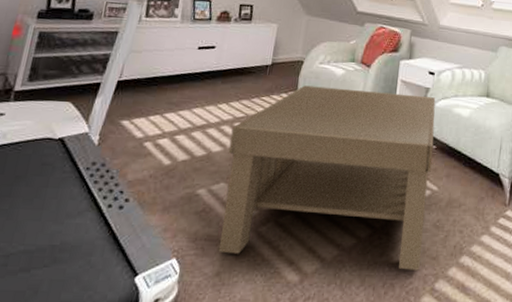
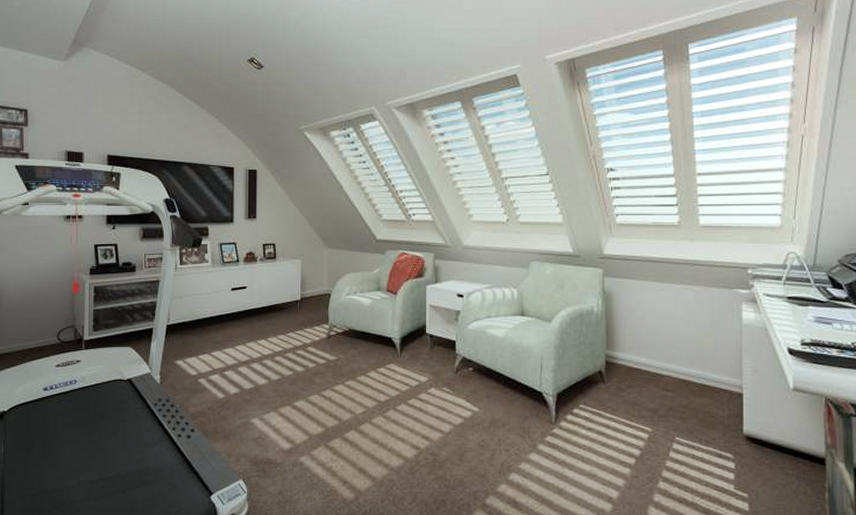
coffee table: present [218,85,436,271] -> none [273,317,470,488]

